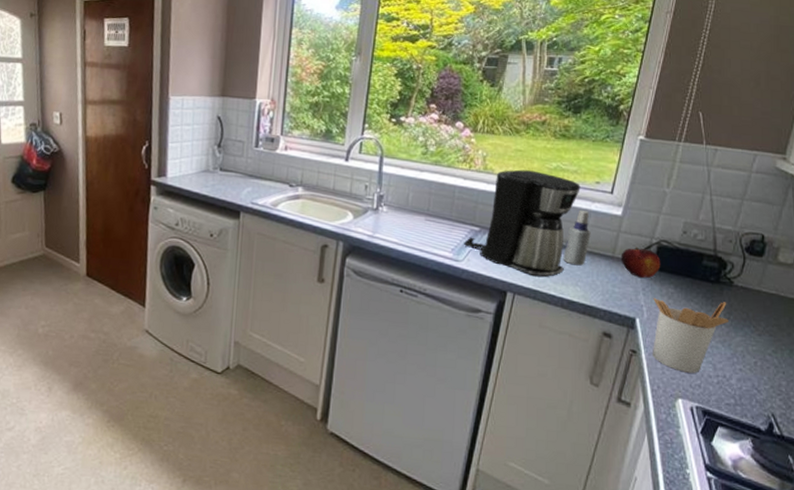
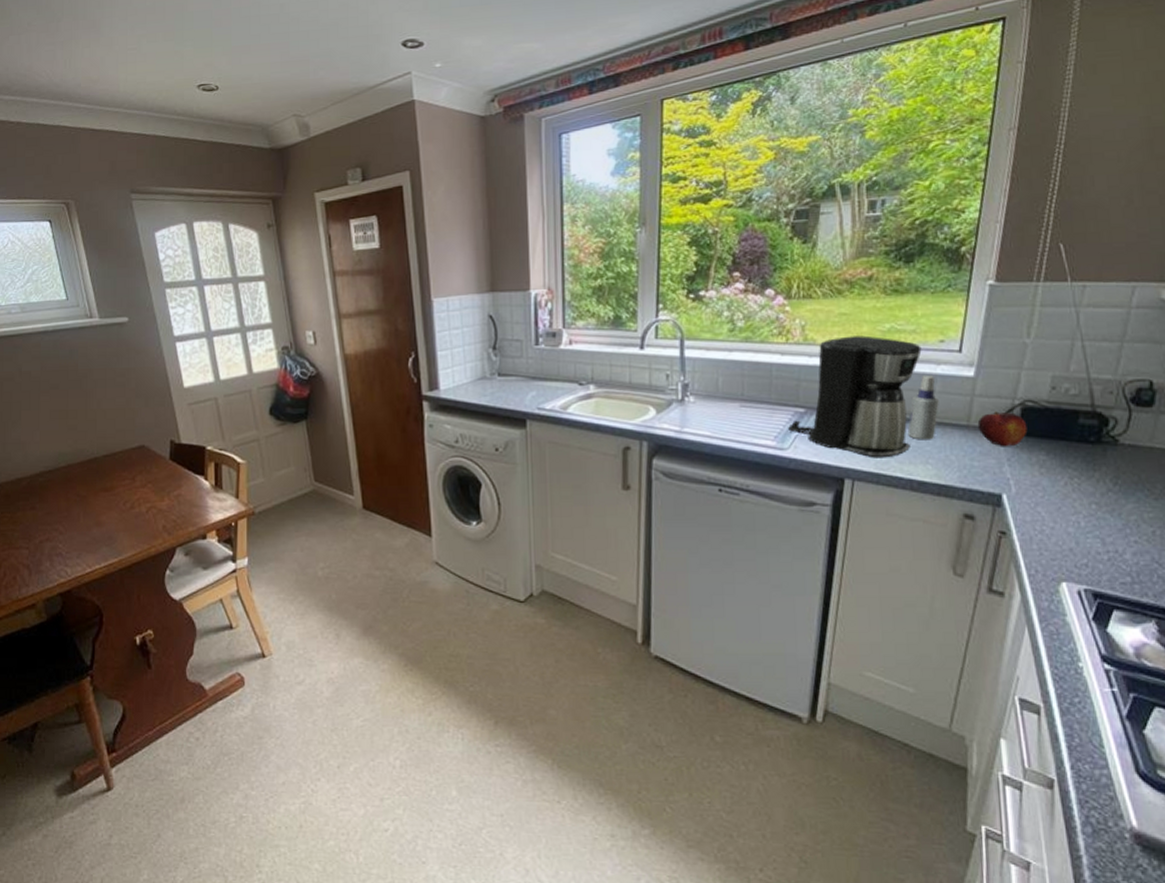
utensil holder: present [651,297,728,373] -> none [1021,464,1116,551]

